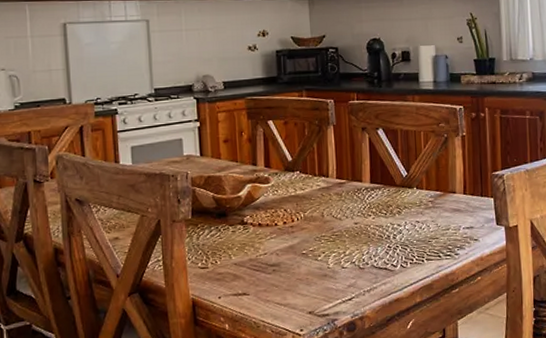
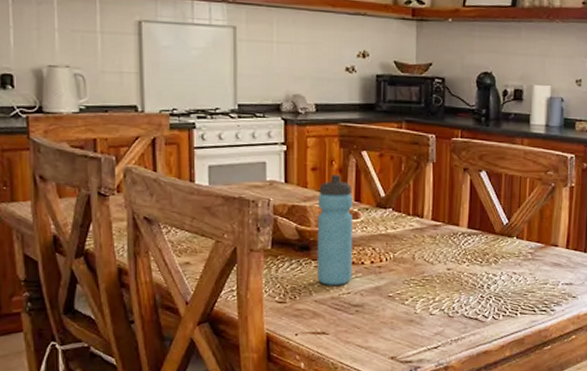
water bottle: none [231,144,268,248] -> present [316,175,354,285]

